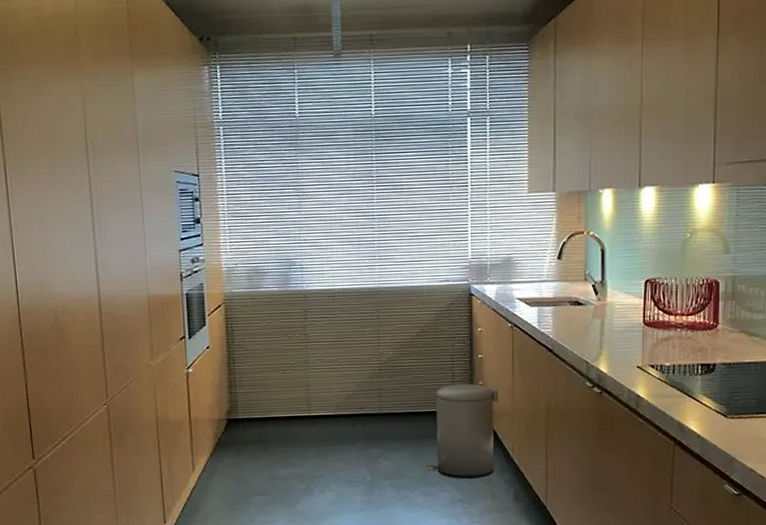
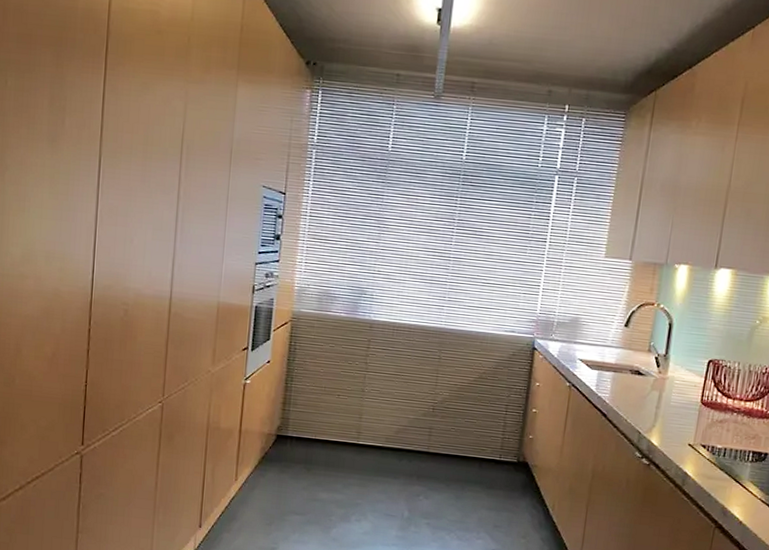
pedal bin: present [426,383,499,479] -> none [465,434,548,531]

